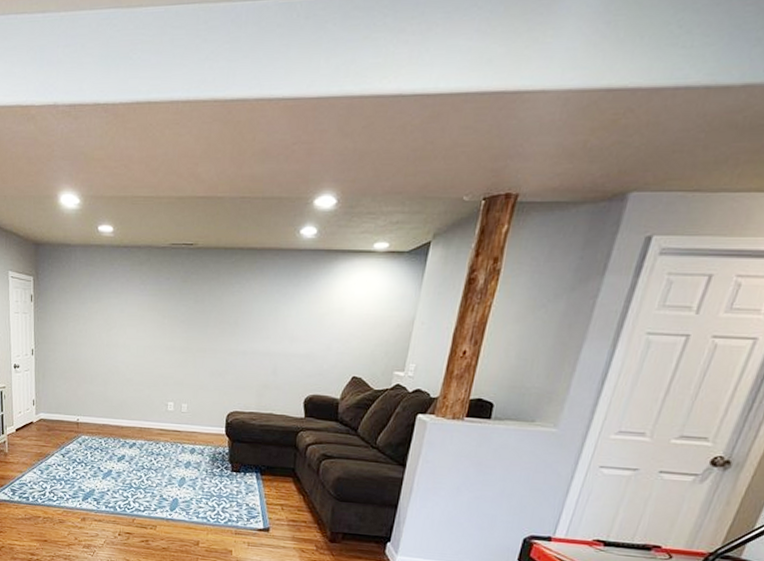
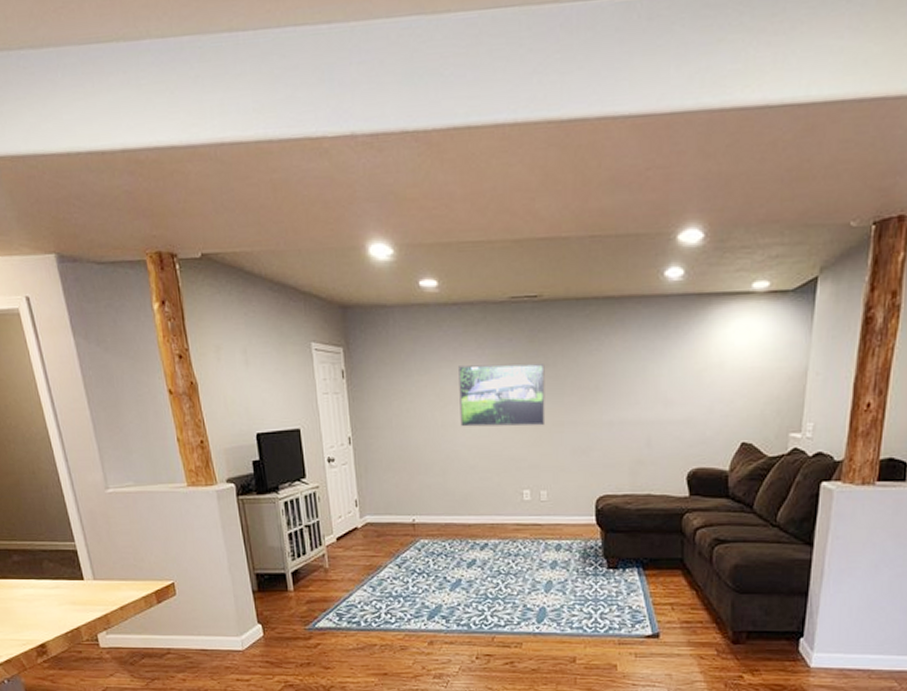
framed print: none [122,298,194,351] -> present [458,363,546,427]

